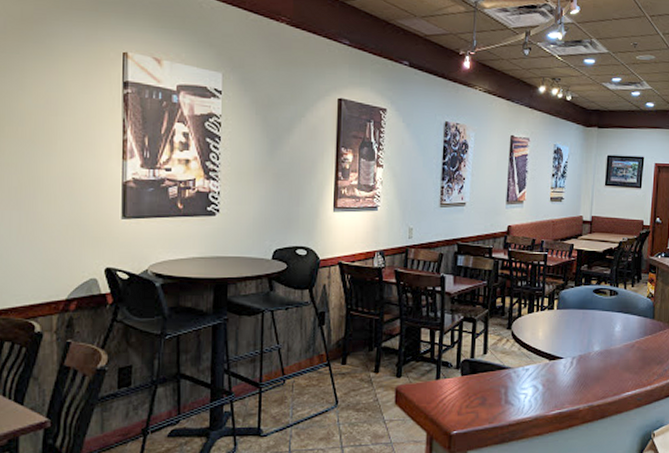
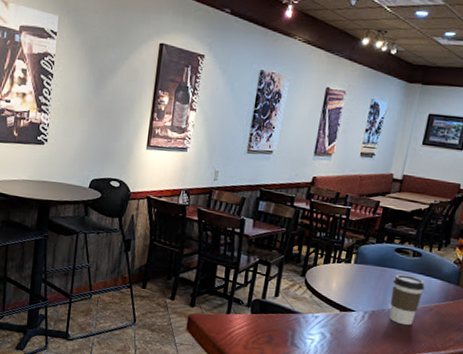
coffee cup: none [594,315,624,365] -> present [389,274,425,325]

